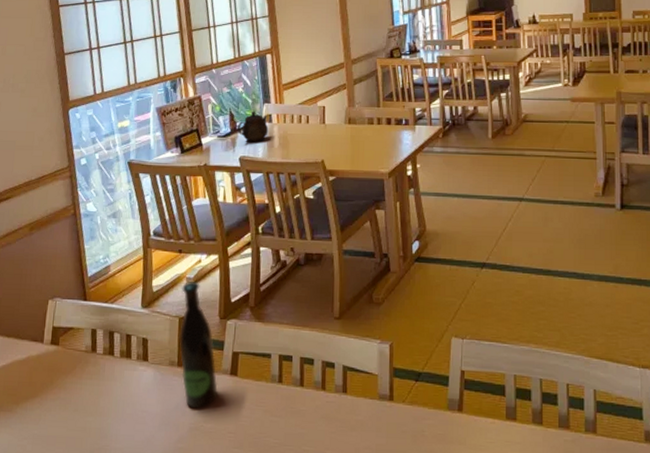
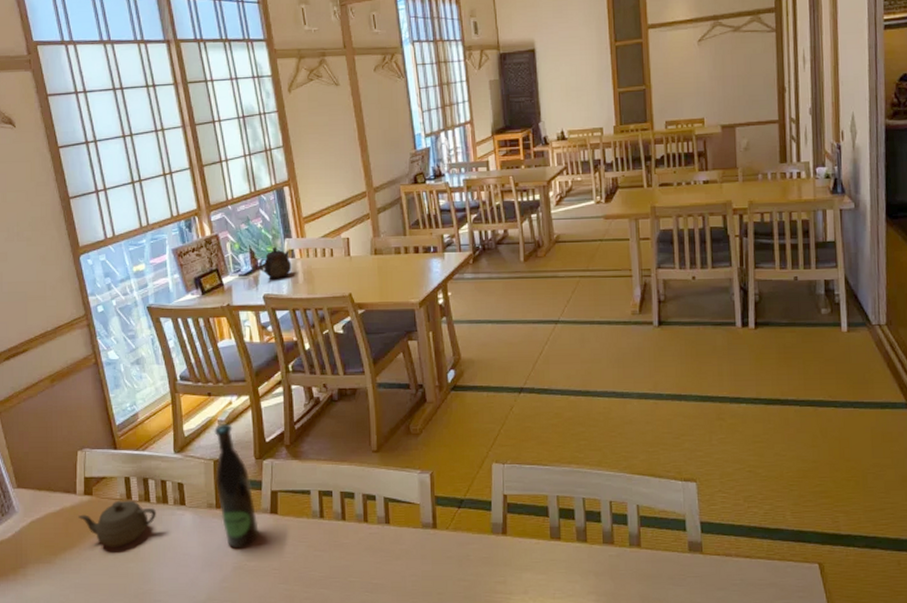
teapot: none [43,352,119,400] -> present [78,500,156,547]

